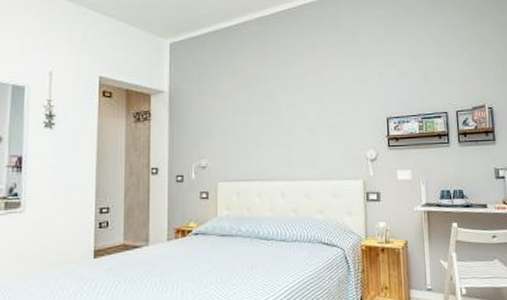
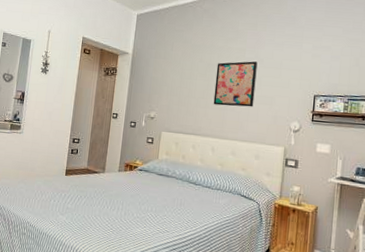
wall art: none [275,87,323,142] -> present [213,61,258,107]

